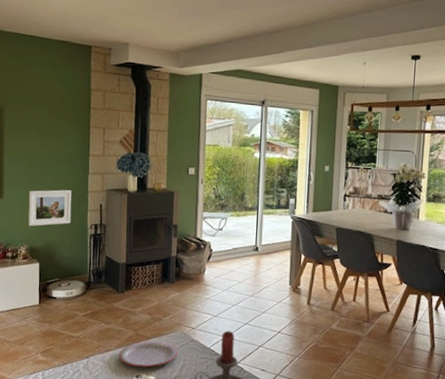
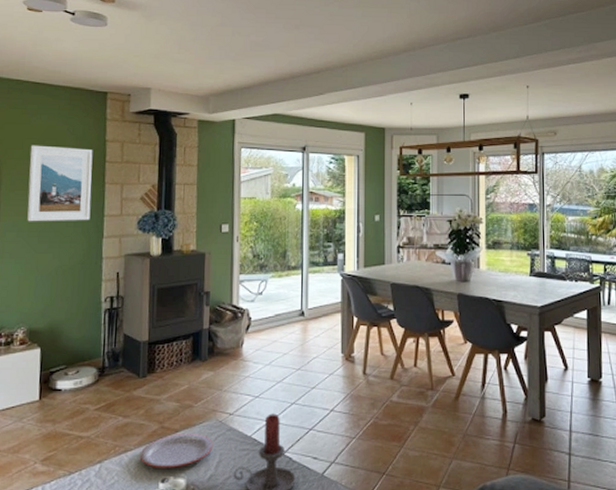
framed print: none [26,91,80,159] -> present [27,145,93,222]
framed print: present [28,190,72,227] -> none [27,258,82,304]

